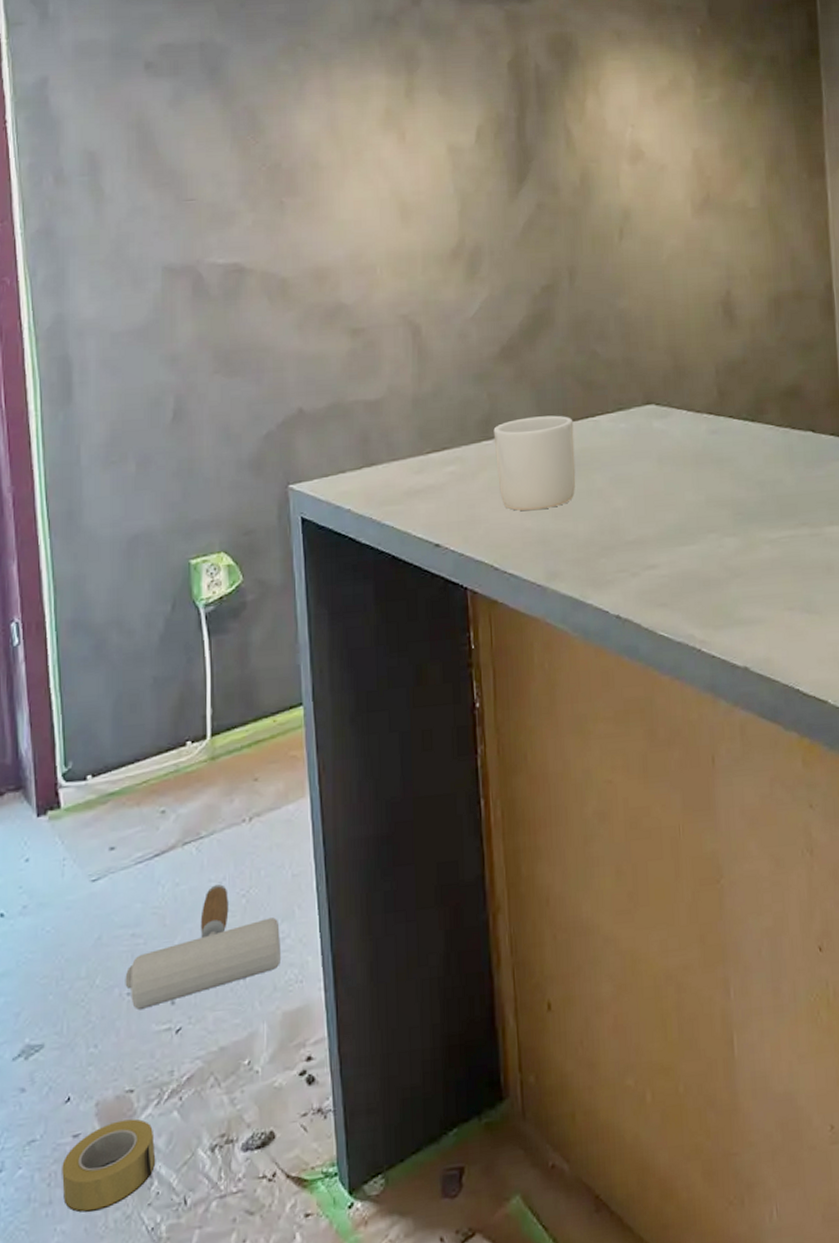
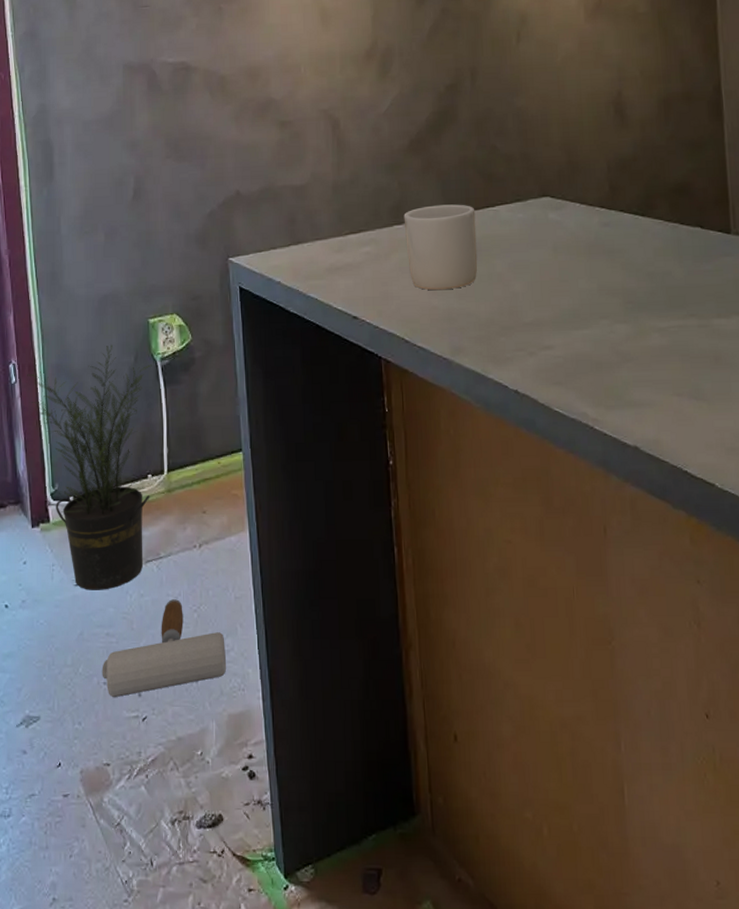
potted plant: none [34,592,193,885] -> present [27,344,152,590]
adhesive tape: present [62,1118,156,1213] -> none [55,788,128,861]

